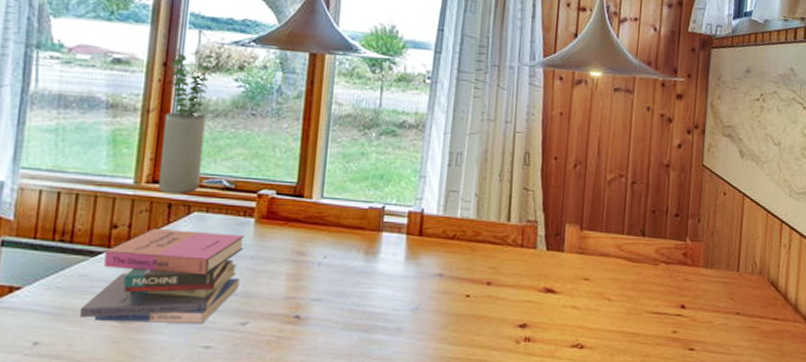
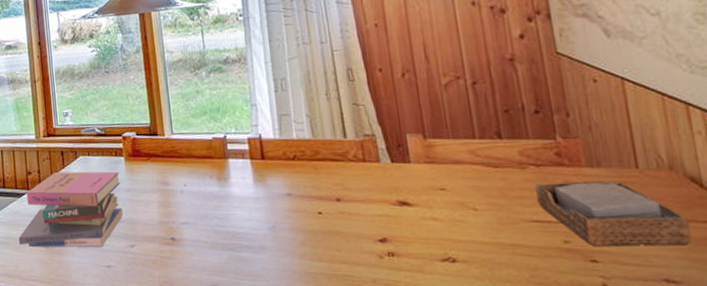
vase: present [158,48,214,195] -> none [42,25,79,144]
napkin holder: none [660,279,763,338] -> present [535,180,692,247]

